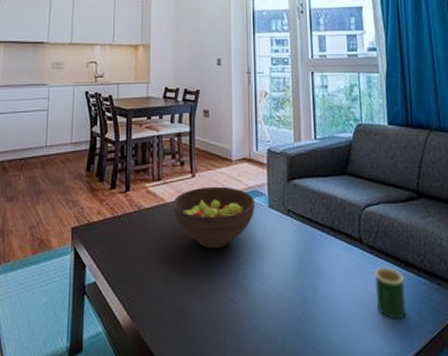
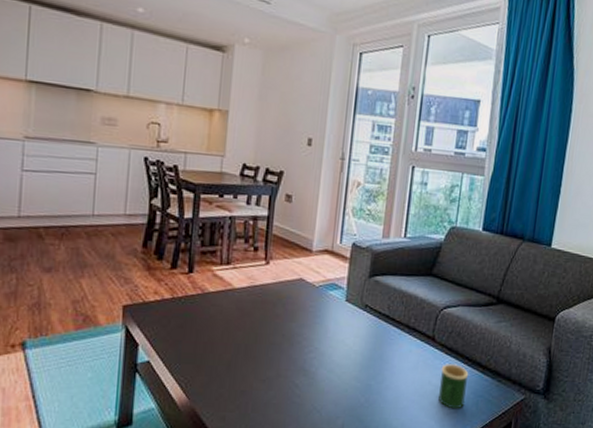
fruit bowl: present [173,186,255,249] -> none [241,275,332,337]

